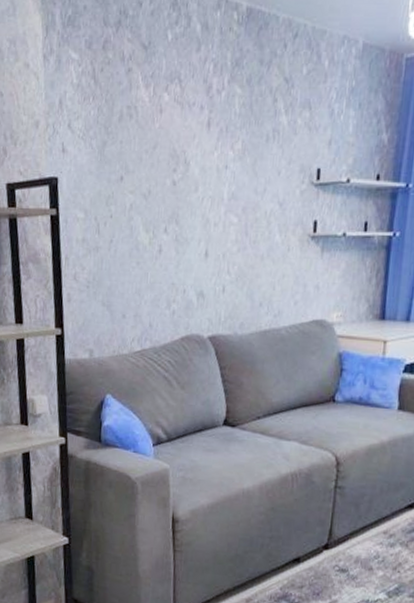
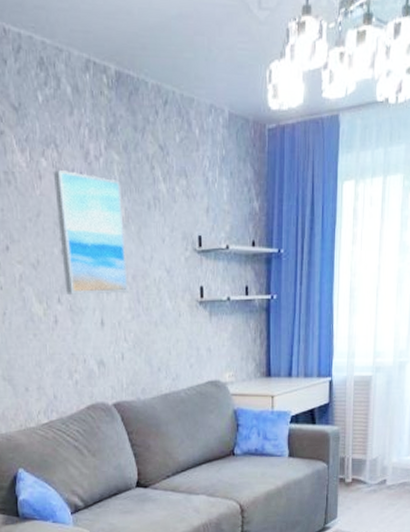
wall art: none [172,104,240,226] -> present [53,170,128,295]

